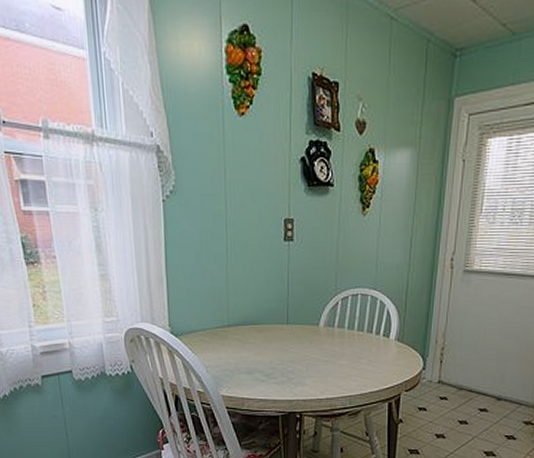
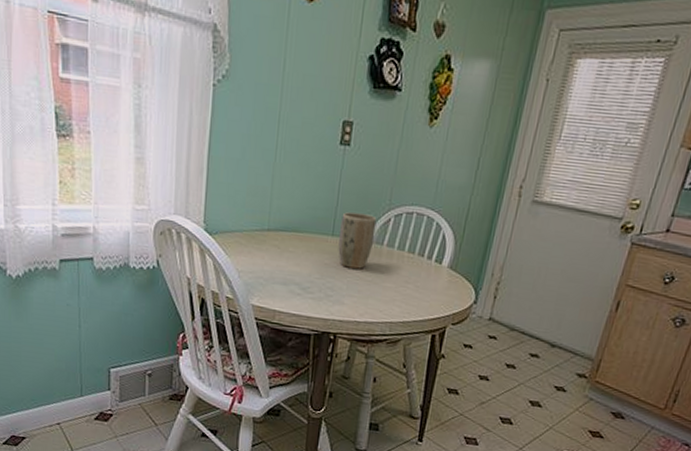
plant pot: none [294,301,326,351] -> present [338,212,377,269]

